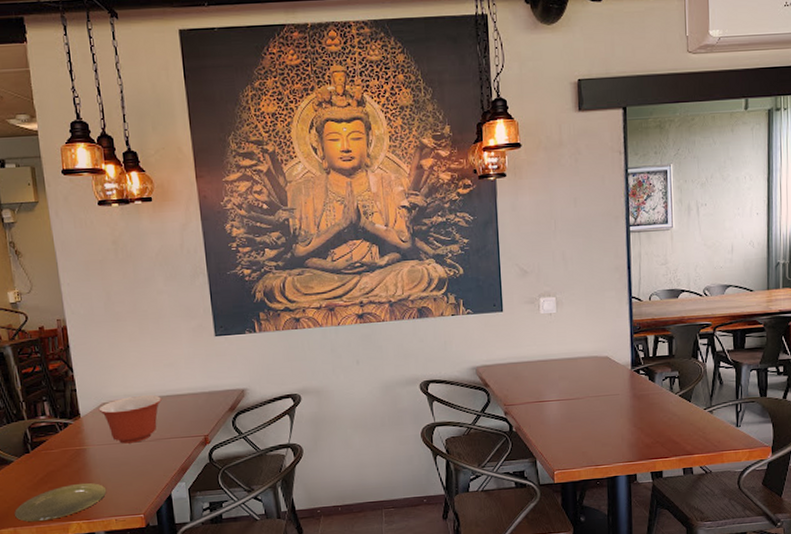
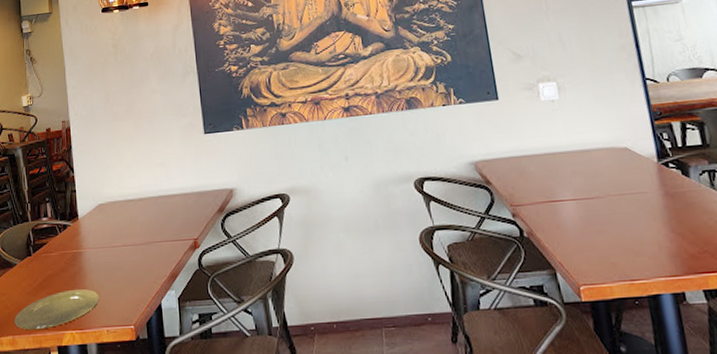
mixing bowl: present [98,395,163,444] -> none [95,196,155,247]

